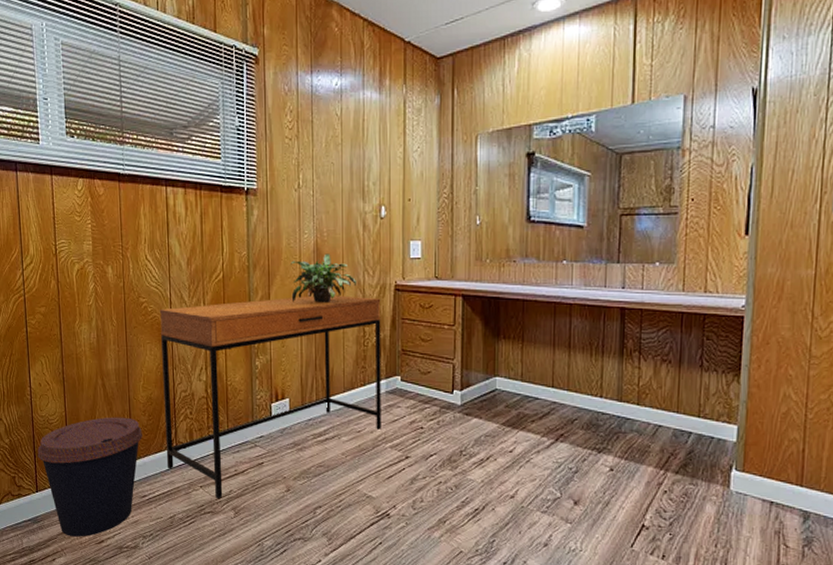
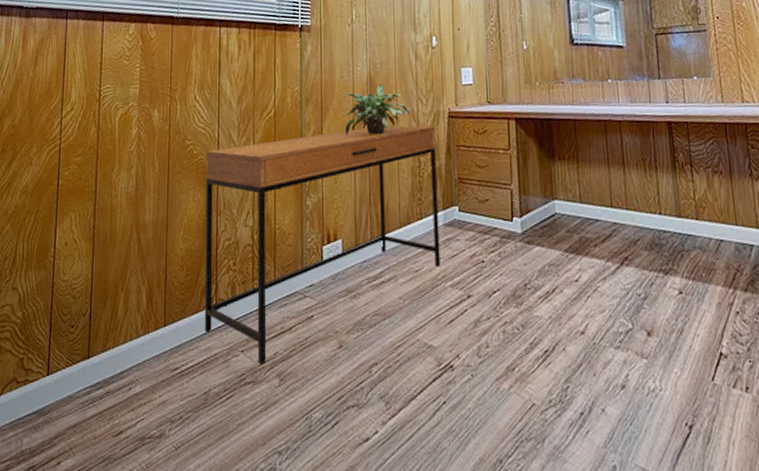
coffee cup: present [37,417,142,537] -> none [54,274,178,430]

